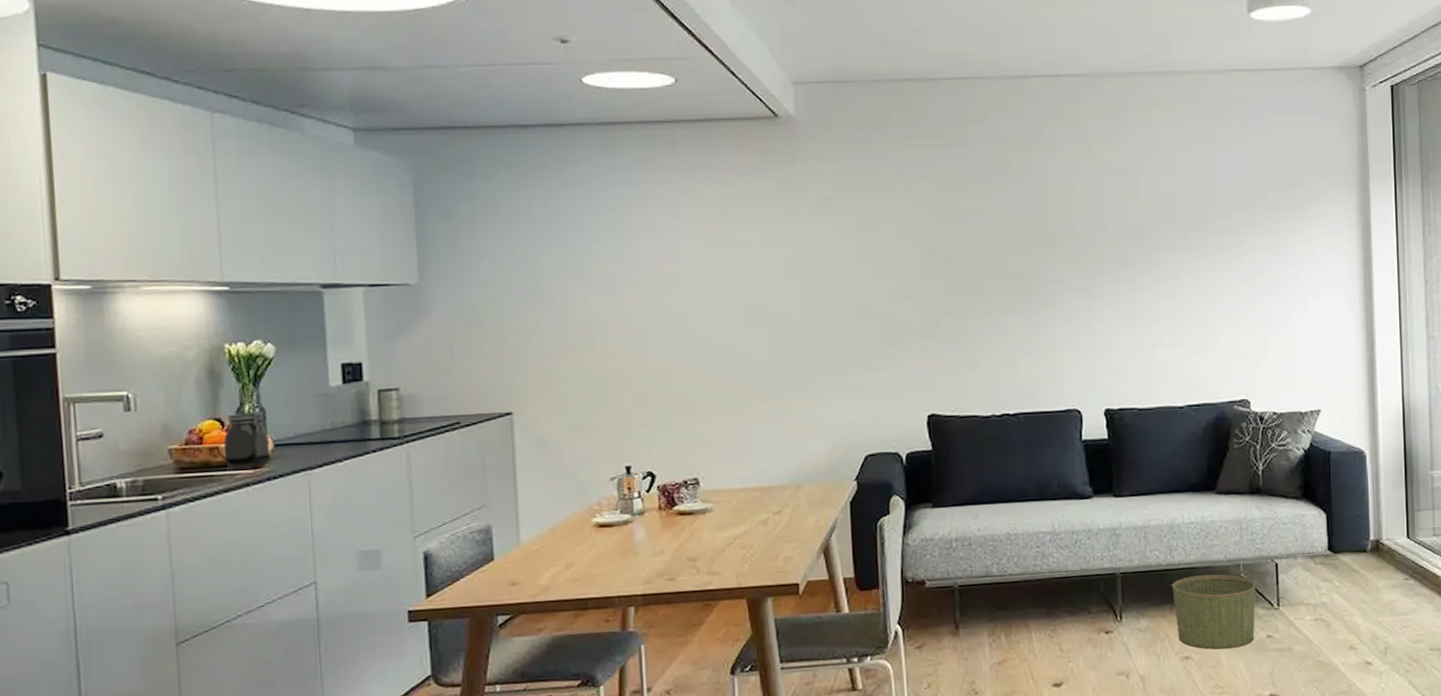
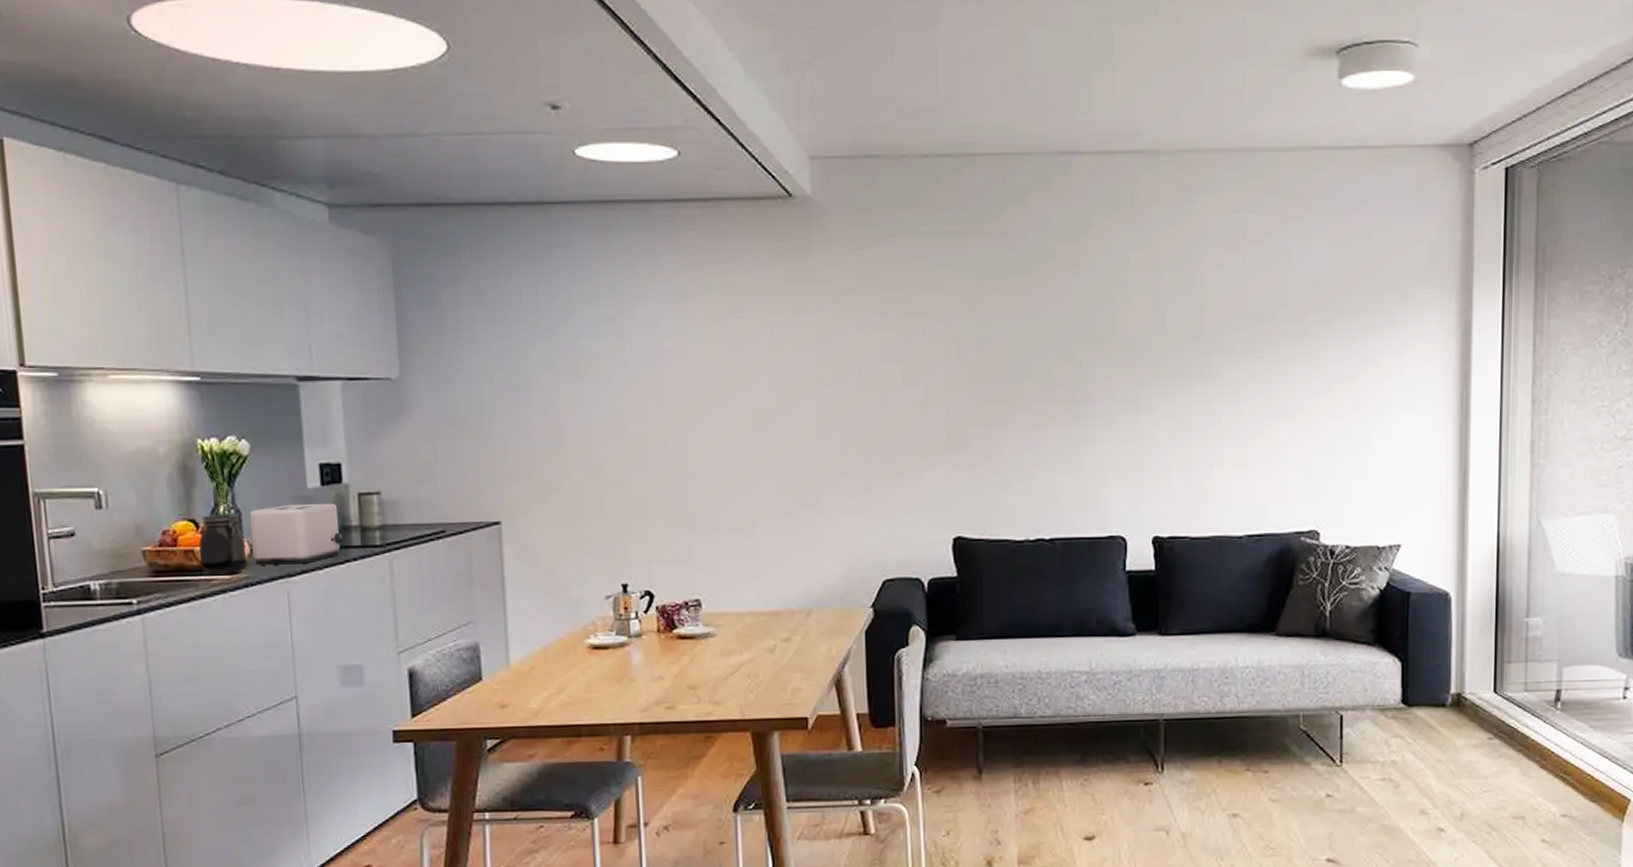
toaster: none [273,399,363,460] -> present [249,503,343,565]
basket: present [1170,574,1257,650] -> none [1219,725,1318,808]

